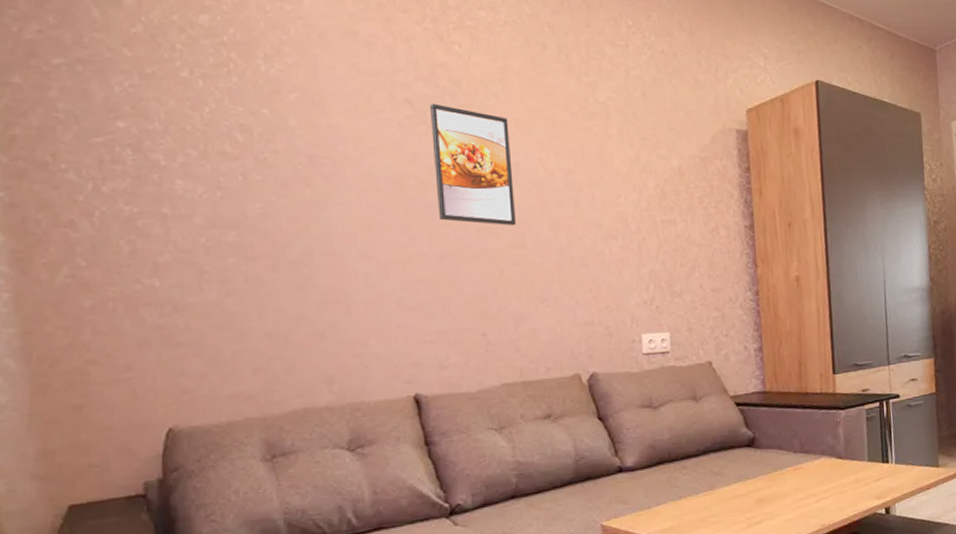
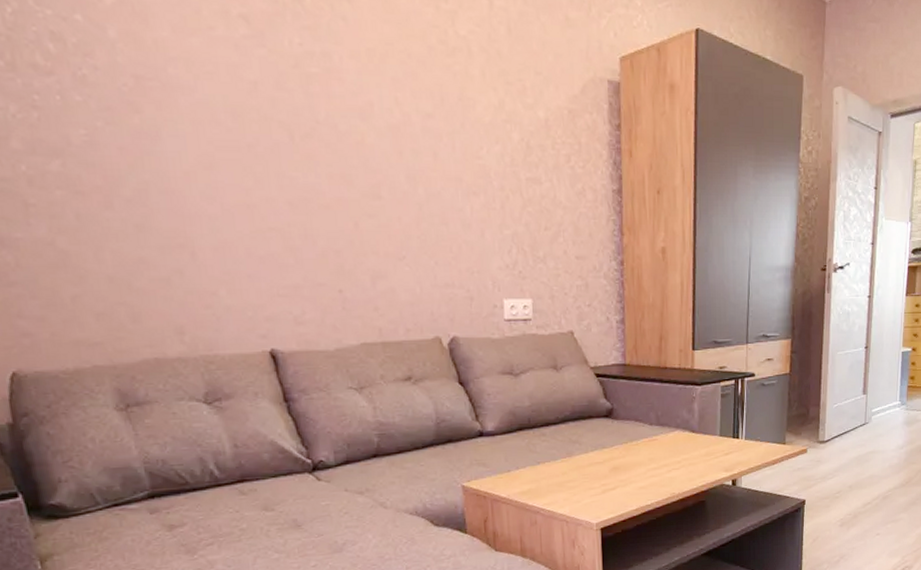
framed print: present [430,103,516,226] -> none [270,22,370,174]

